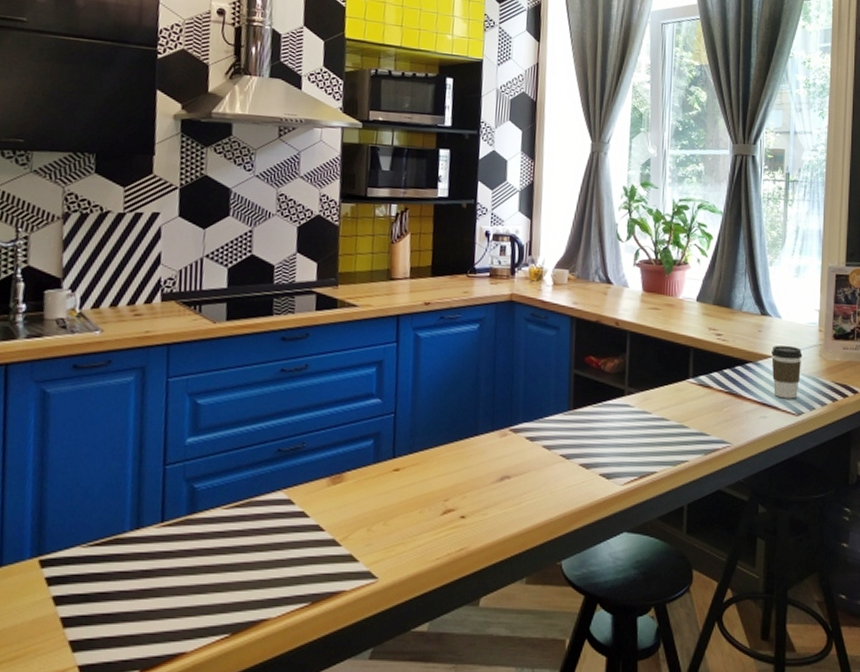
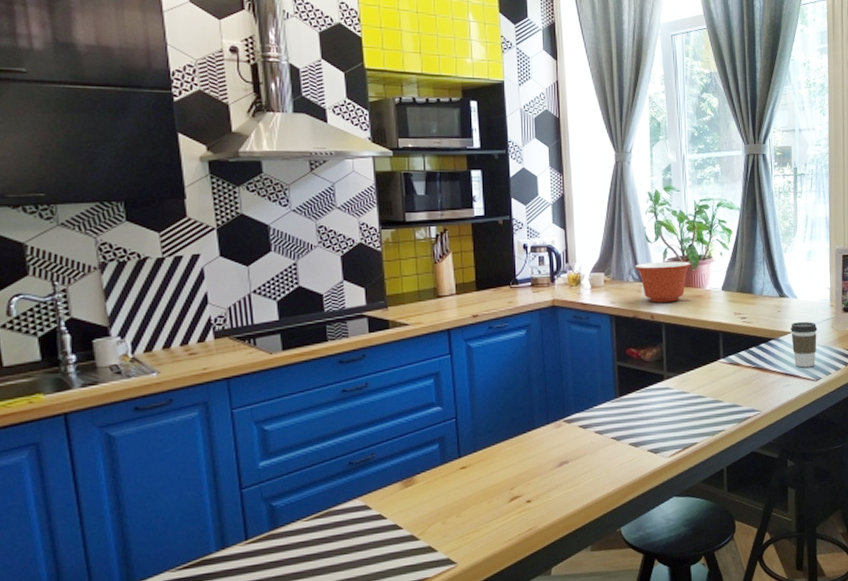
mixing bowl: none [602,263,664,309] -> present [634,261,691,303]

